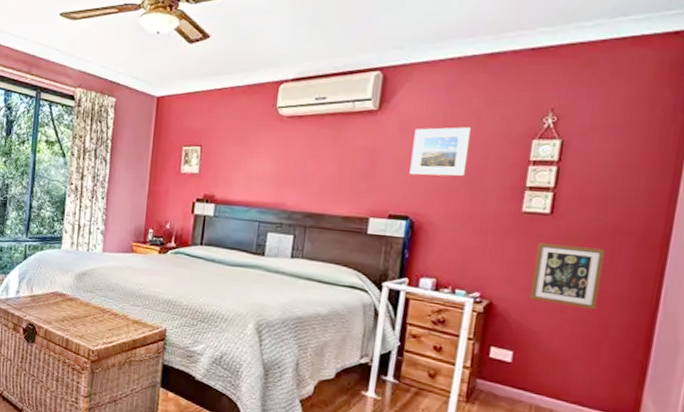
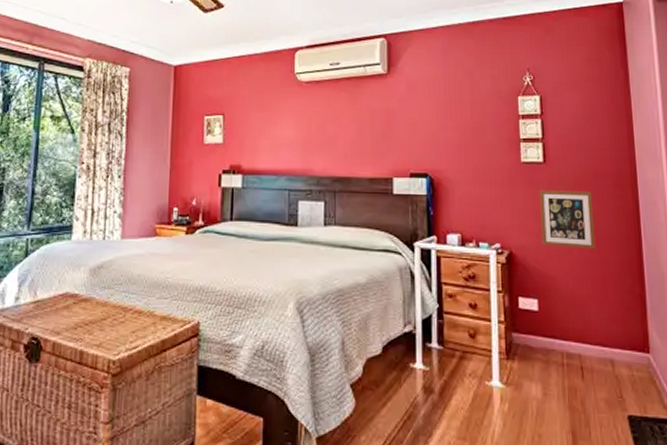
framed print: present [409,127,472,177] -> none [421,87,470,134]

